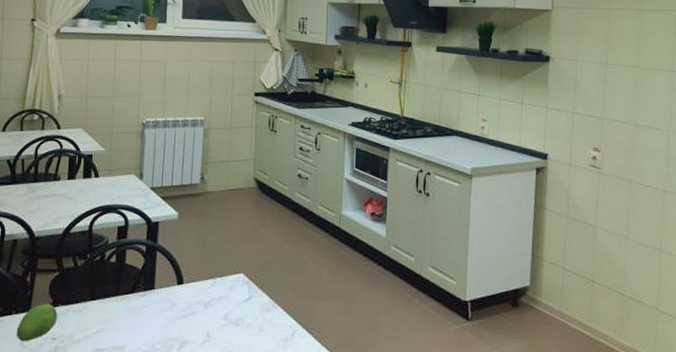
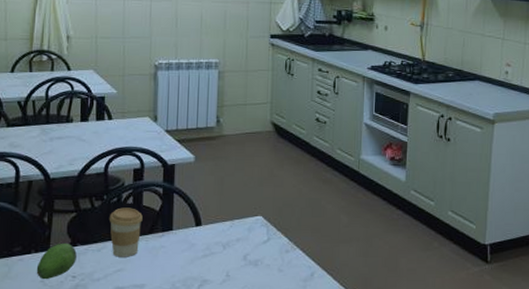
coffee cup: none [91,266,125,318] -> present [108,207,143,257]

